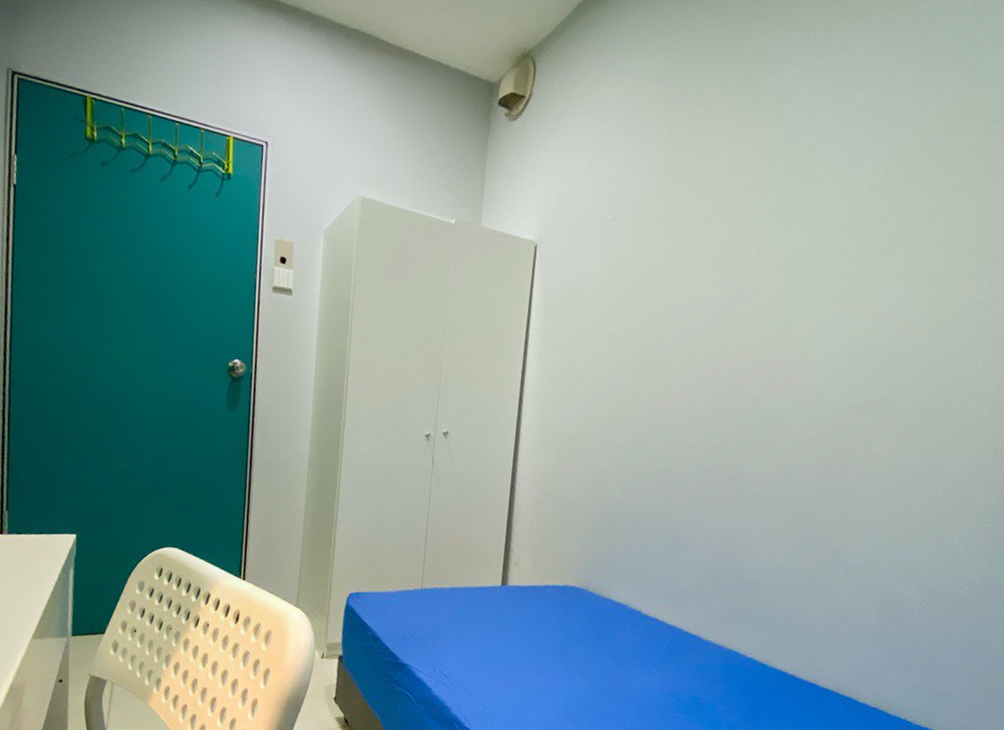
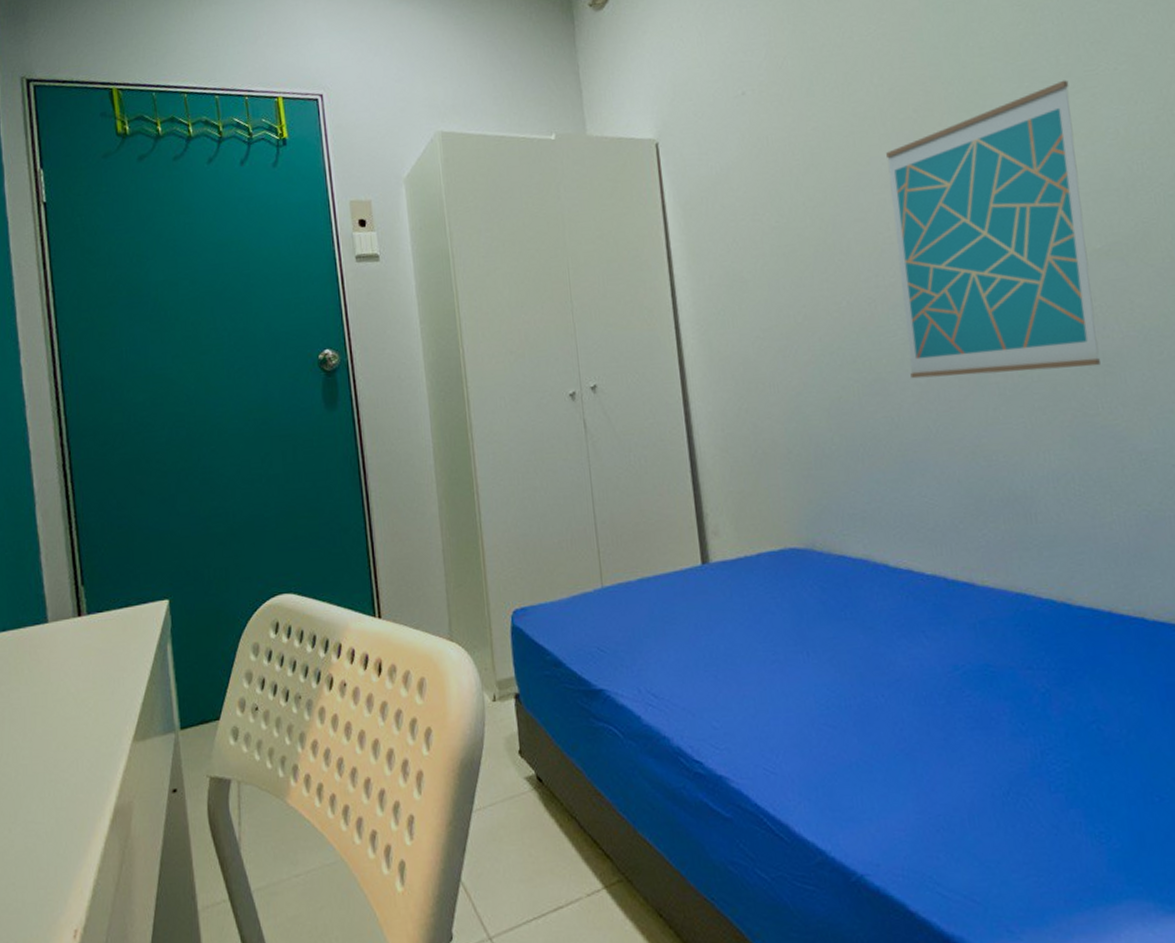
wall art: none [691,263,869,494] -> present [886,80,1100,379]

